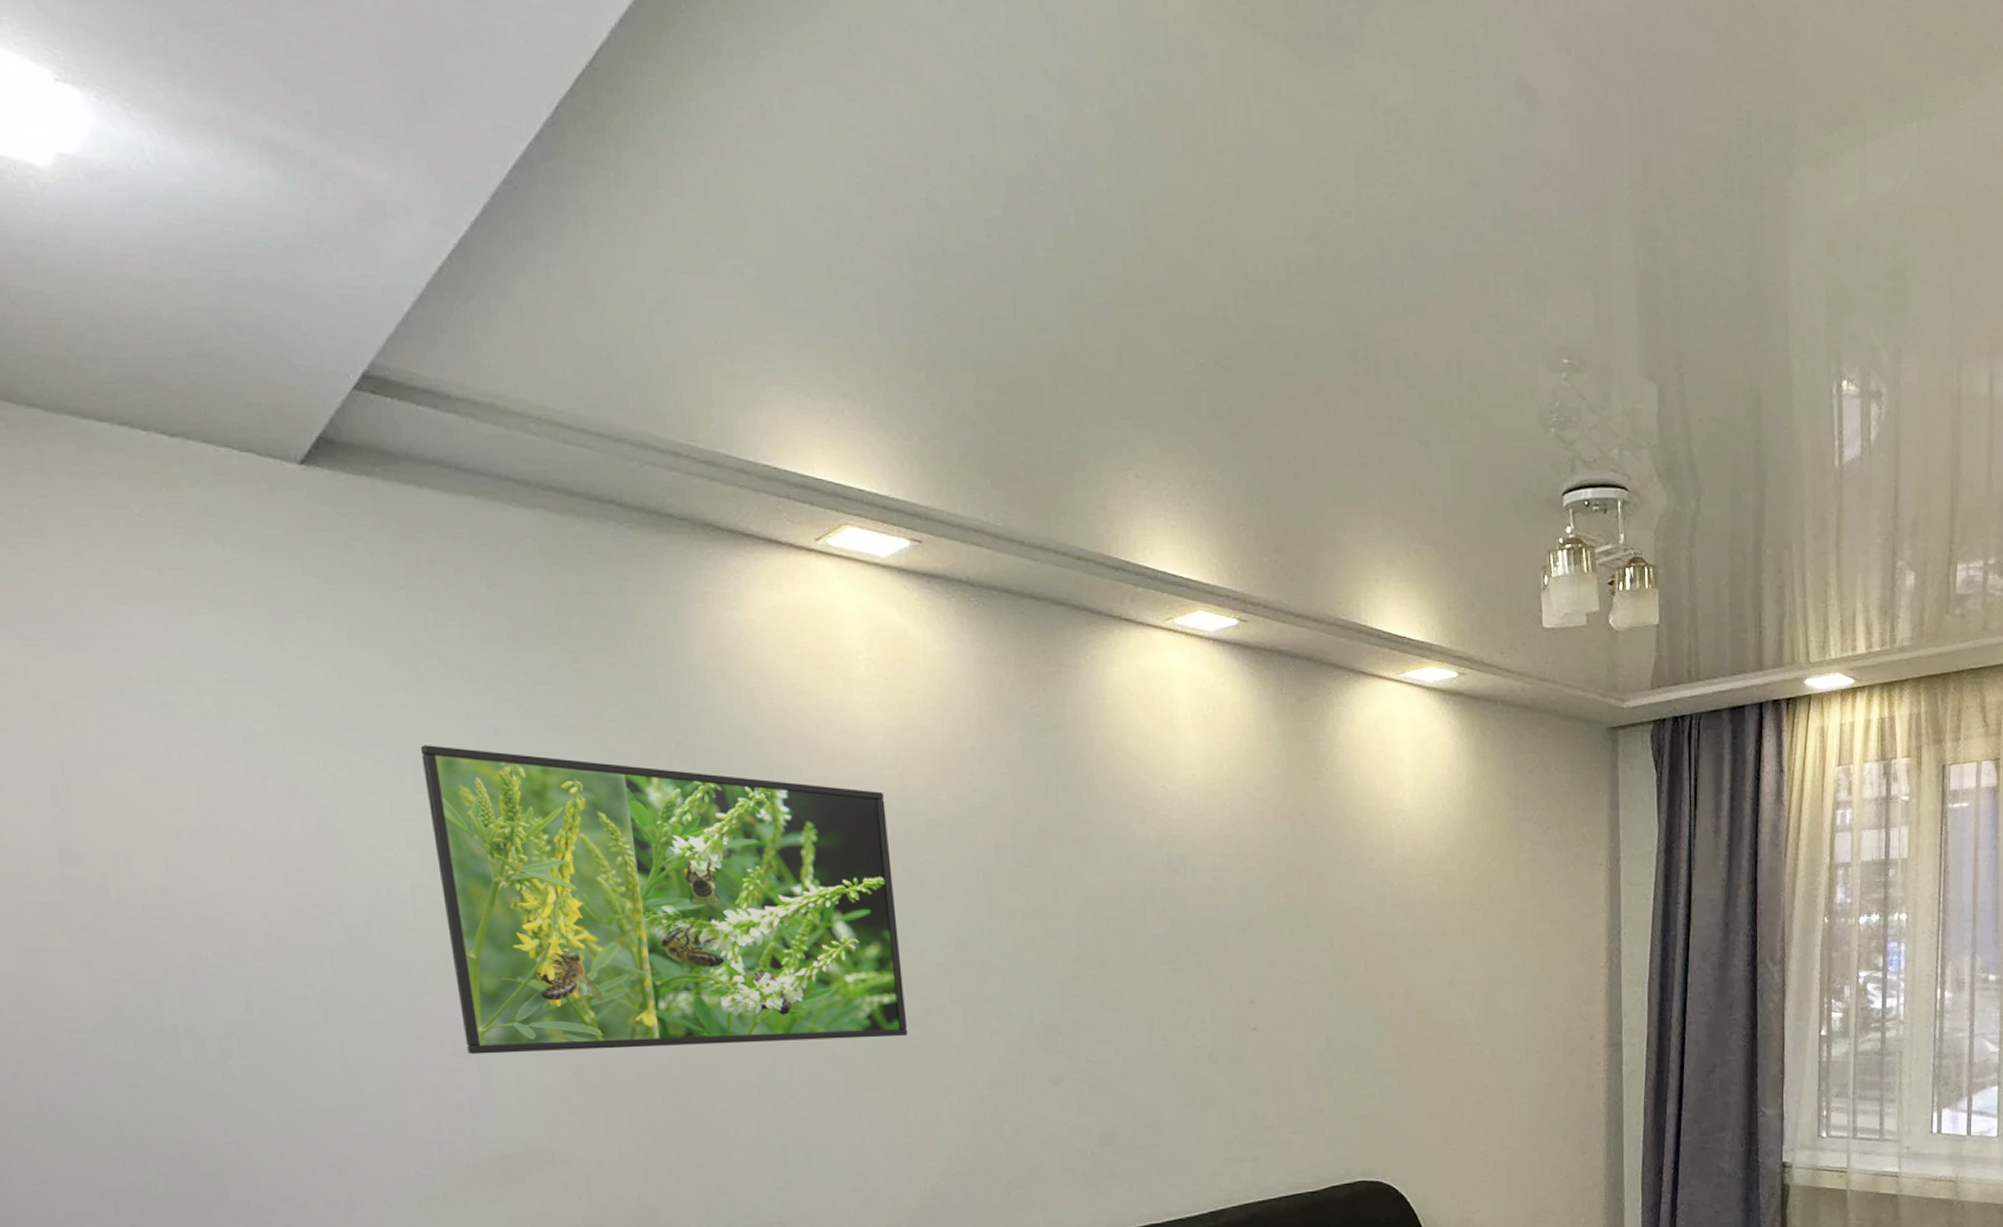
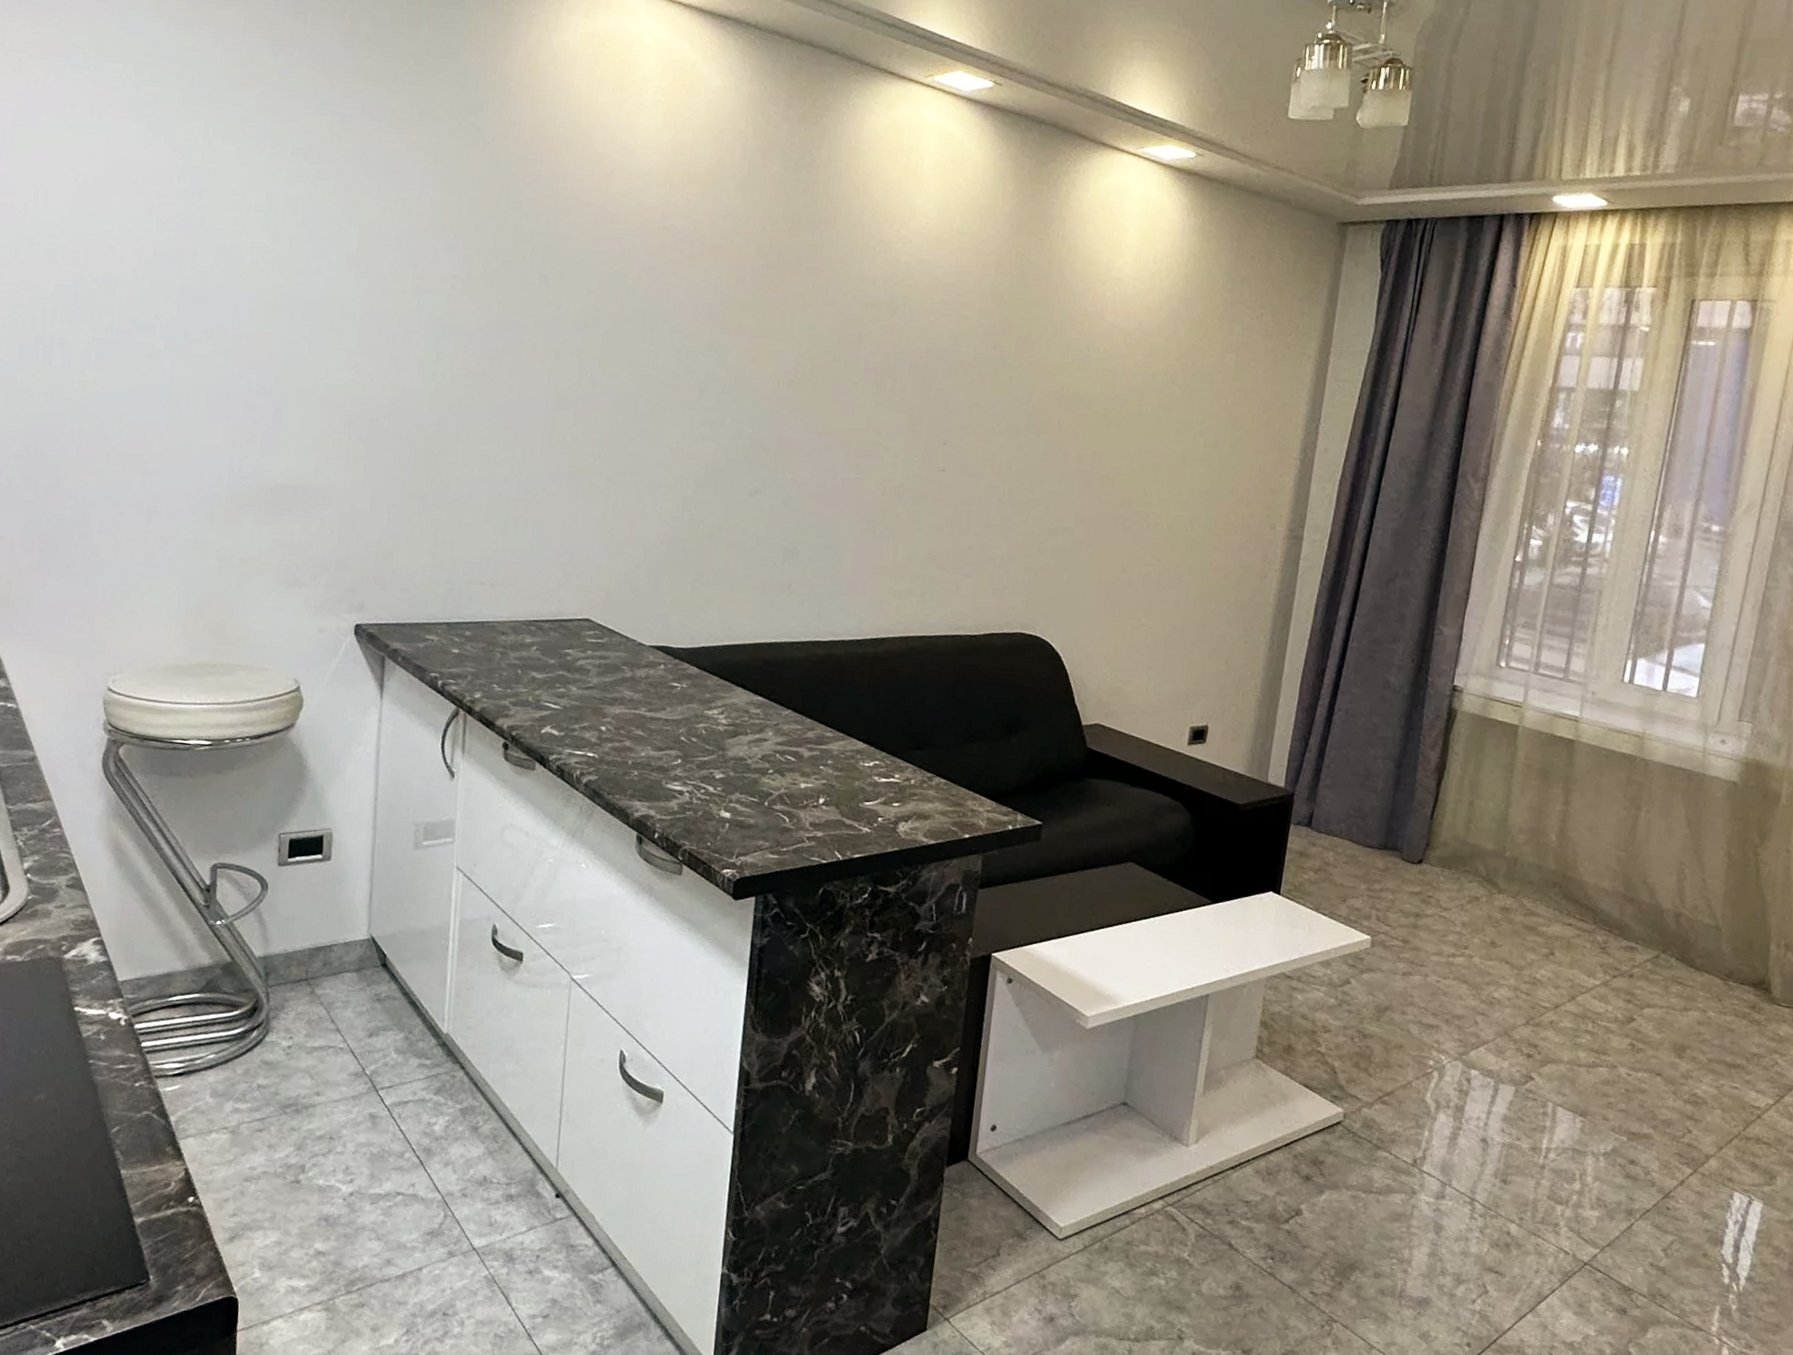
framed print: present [420,745,908,1055] -> none [267,123,650,430]

